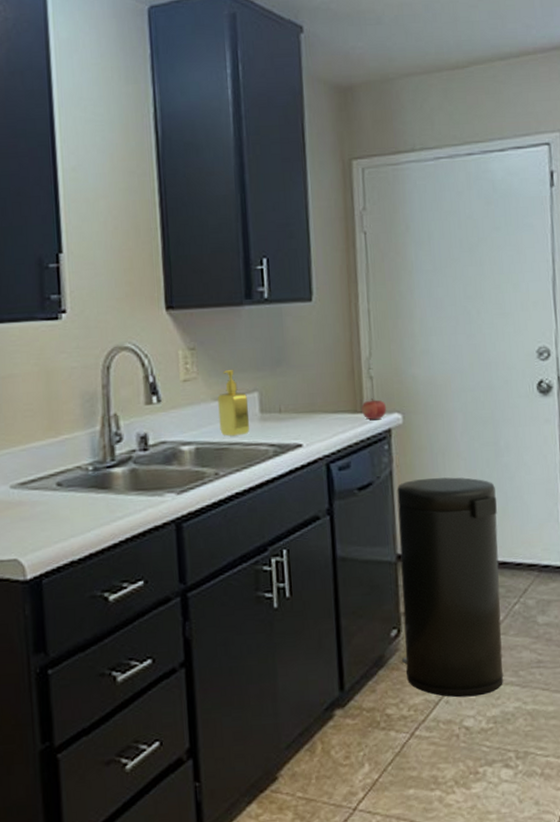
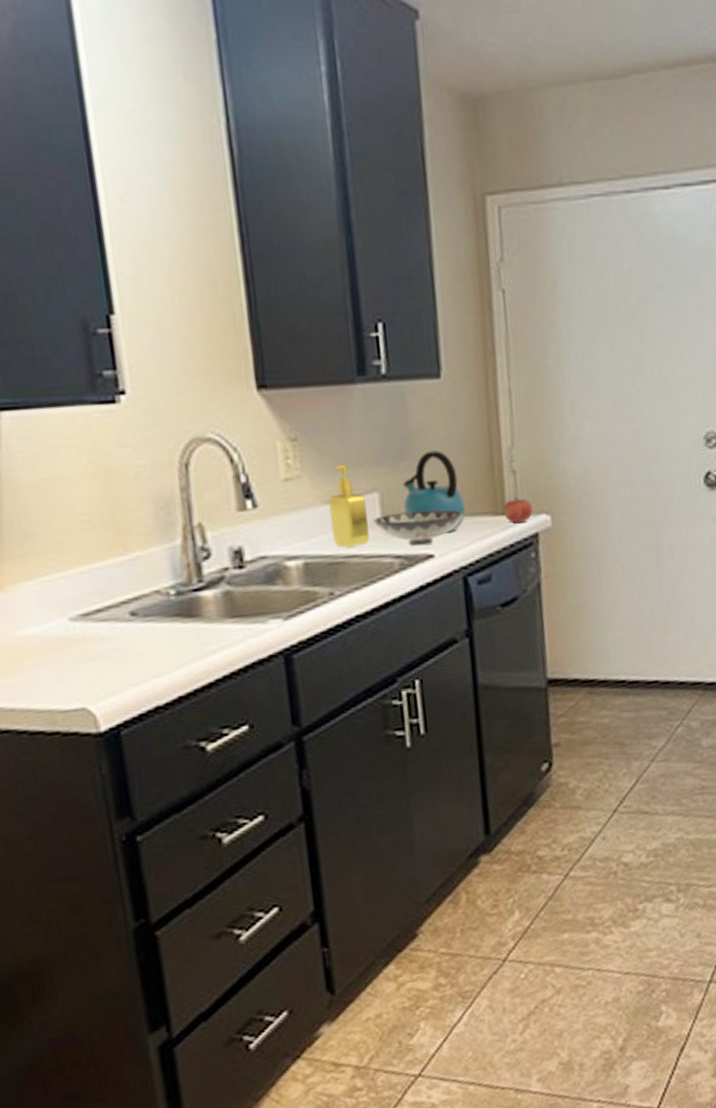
bowl: none [253,407,328,437] -> present [373,509,464,547]
kettle: none [278,359,330,426] -> present [403,450,466,532]
pedal bin: present [397,477,504,697] -> none [546,587,665,832]

